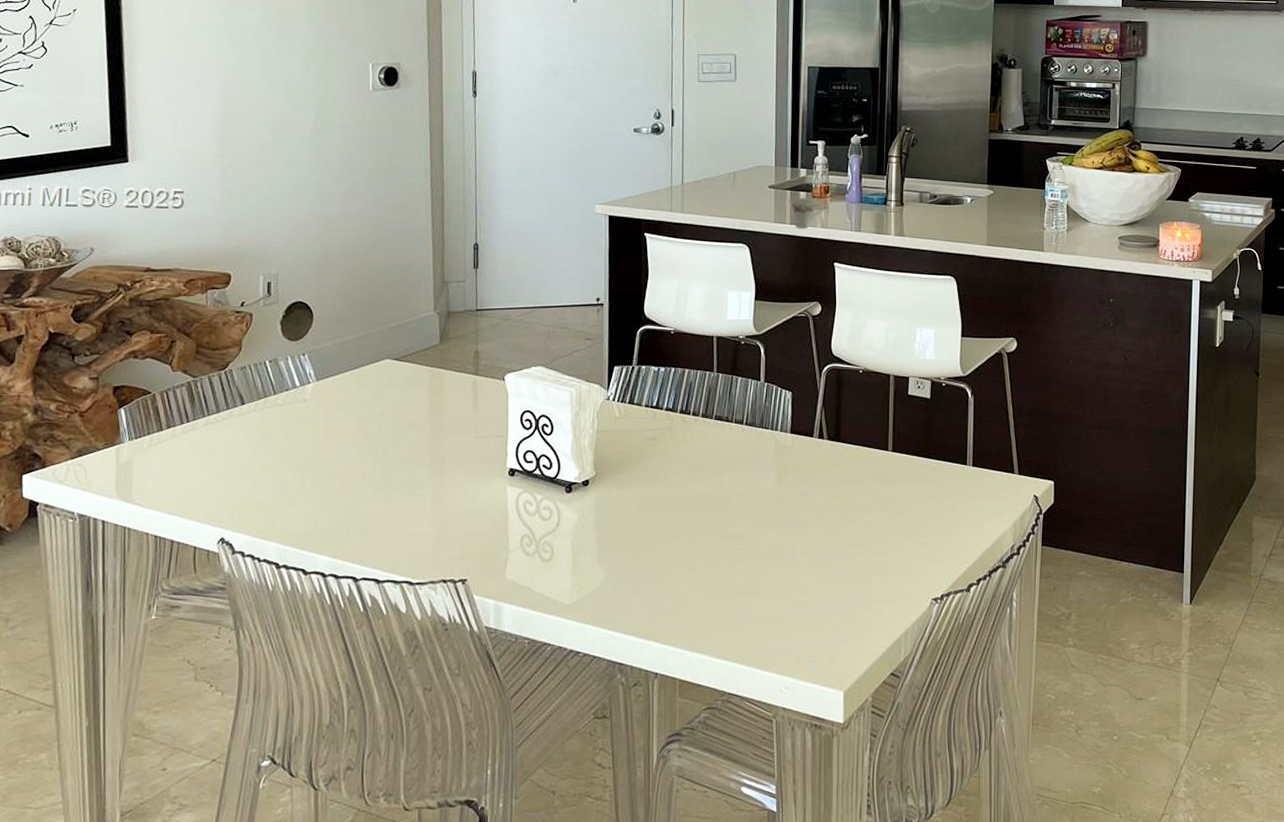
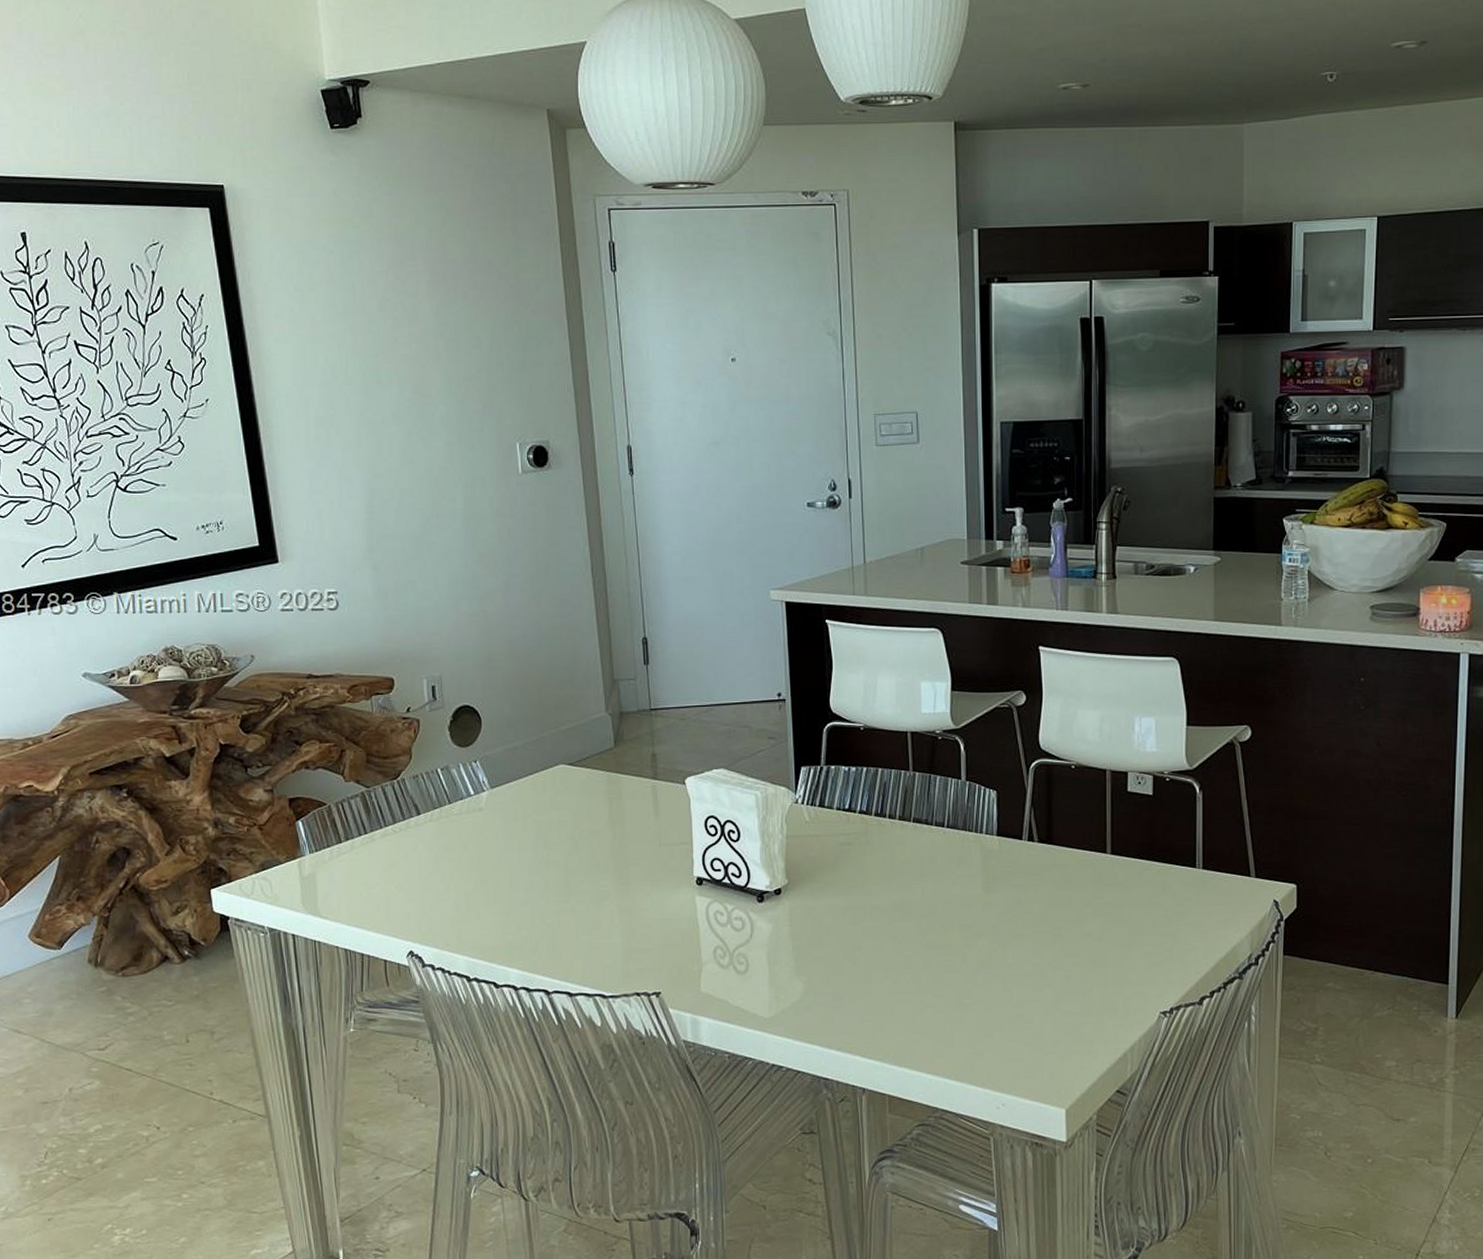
teacup: present [788,198,823,228] -> none [984,574,1024,609]

